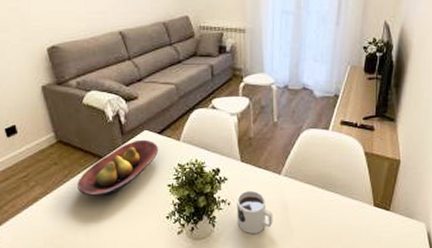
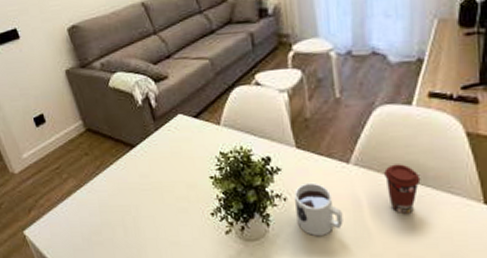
fruit bowl: present [76,139,159,196] -> none [109,124,197,189]
coffee cup: none [306,175,332,215] -> present [384,164,421,215]

